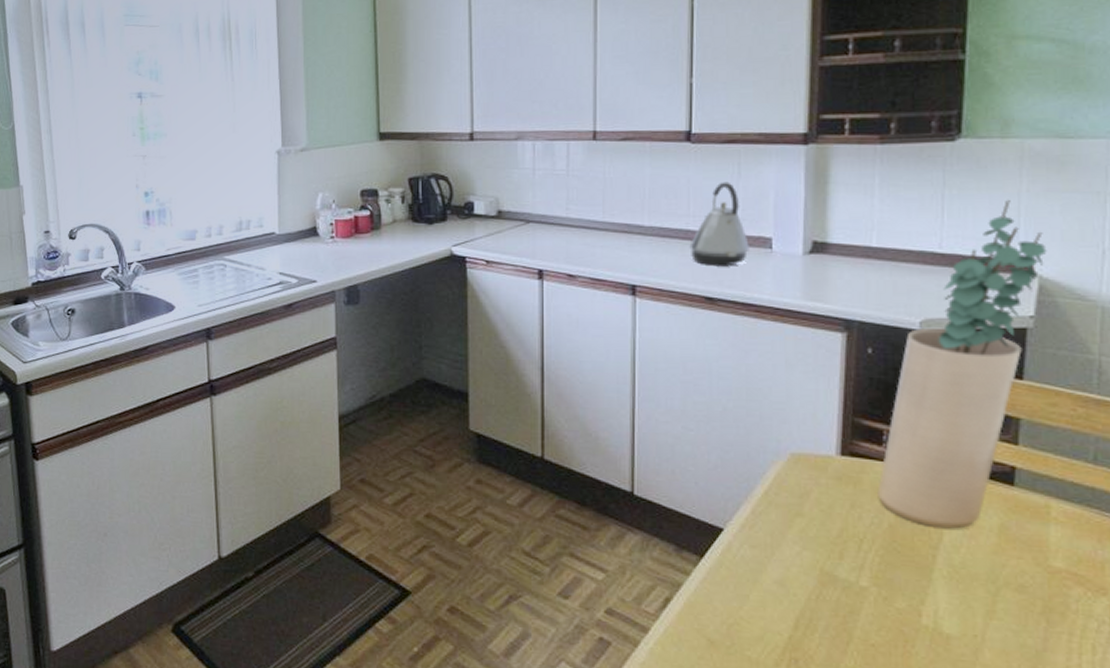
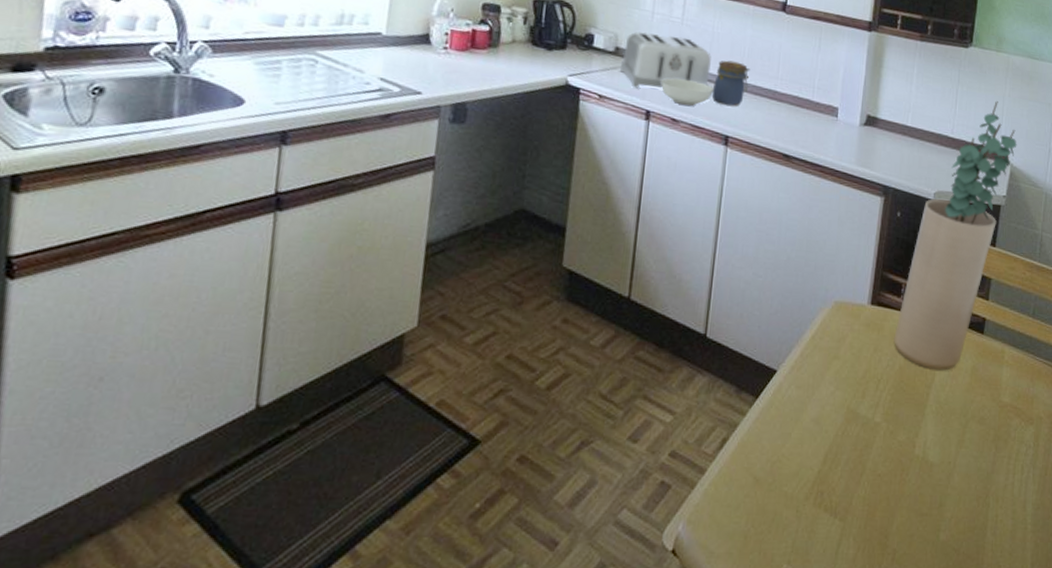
toaster: none [504,189,606,249] -> present [619,31,711,89]
bowl: none [551,233,614,259] -> present [660,78,715,106]
jar: none [610,205,654,254] -> present [711,60,750,108]
kettle: present [689,182,749,267] -> none [775,52,821,128]

